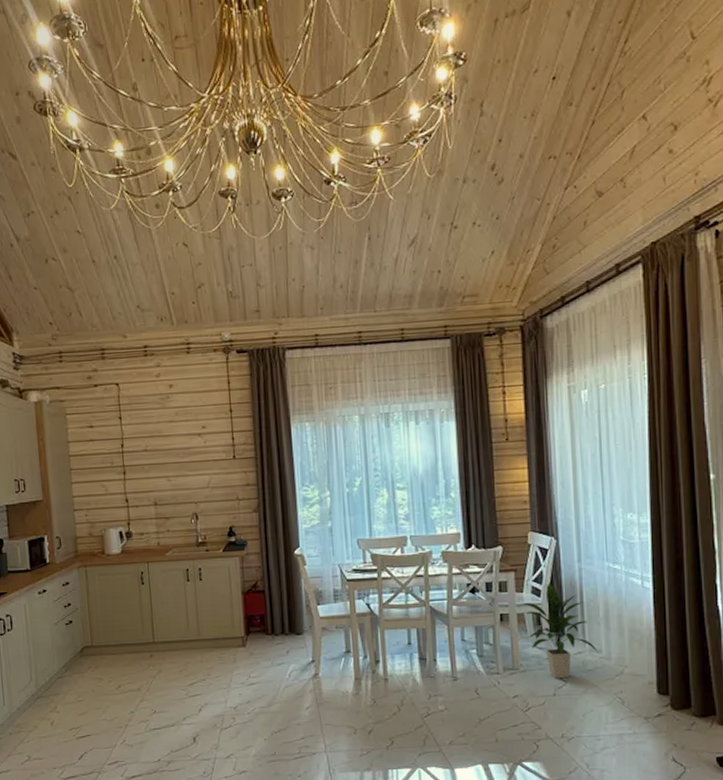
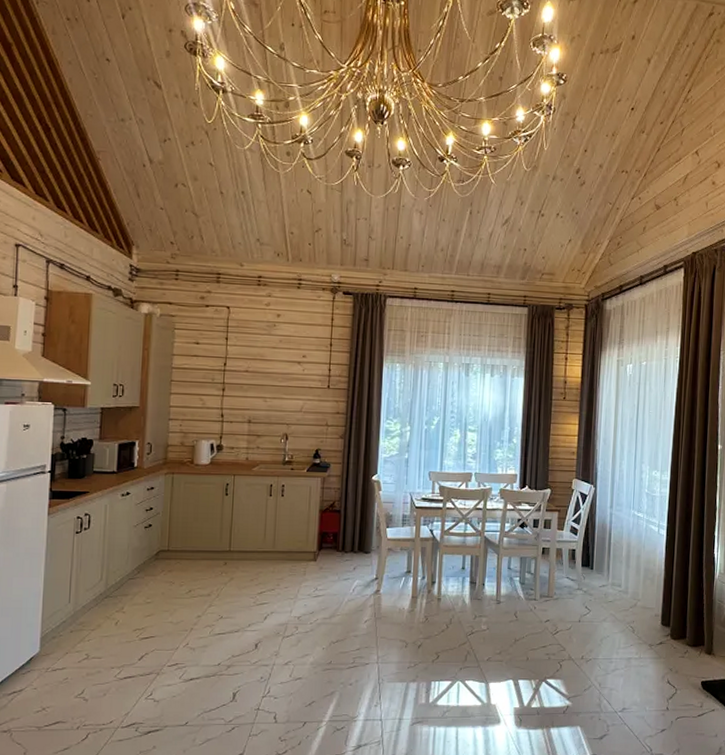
indoor plant: present [520,582,600,679] -> none [560,523,620,608]

